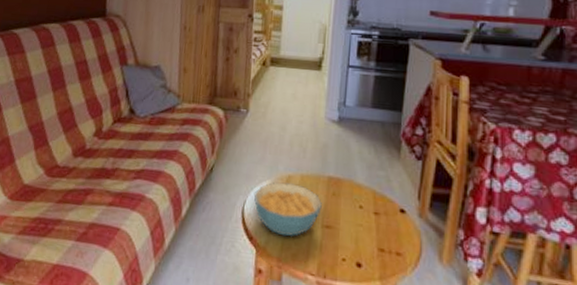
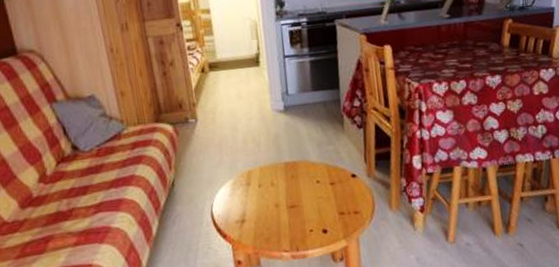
cereal bowl: present [253,181,322,237] -> none [219,177,284,226]

